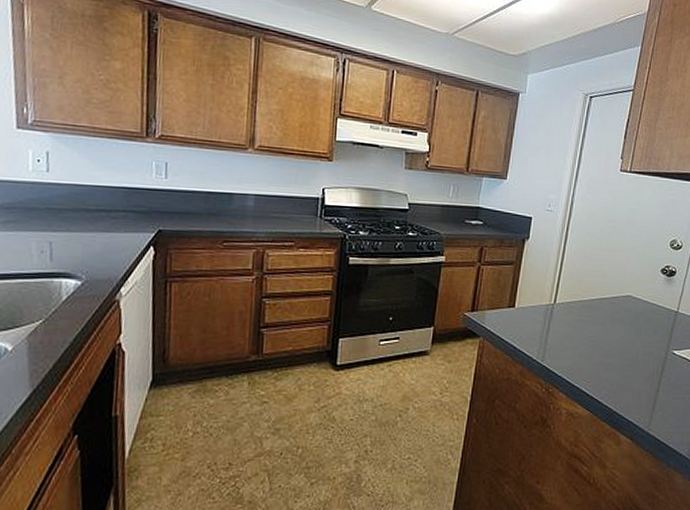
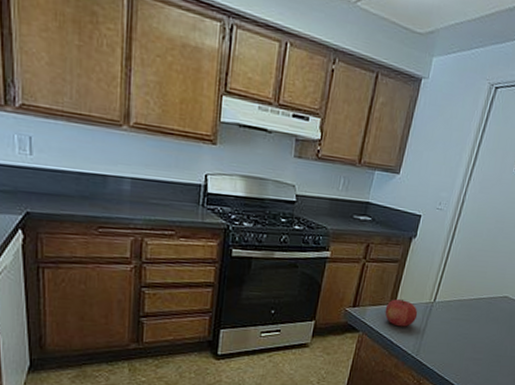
fruit: none [504,302,539,331] -> present [385,299,418,327]

